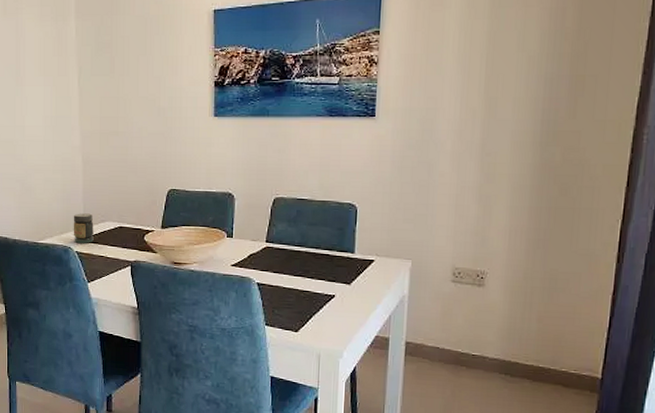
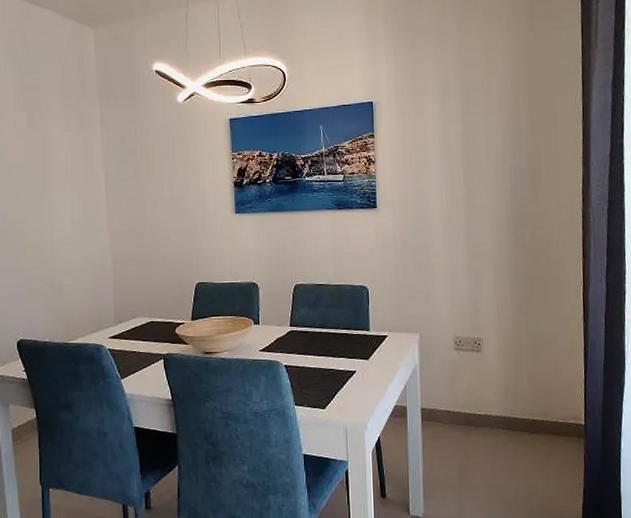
jar: present [73,213,94,243] -> none [104,311,126,340]

